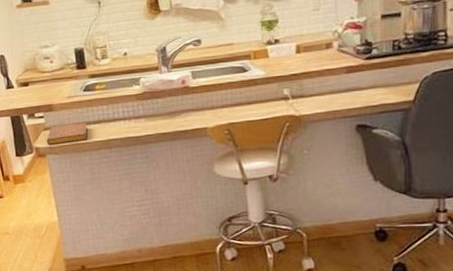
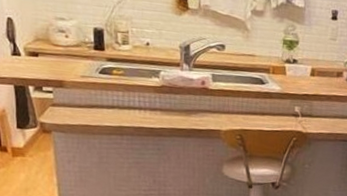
notebook: present [46,123,88,146] -> none [53,103,100,124]

